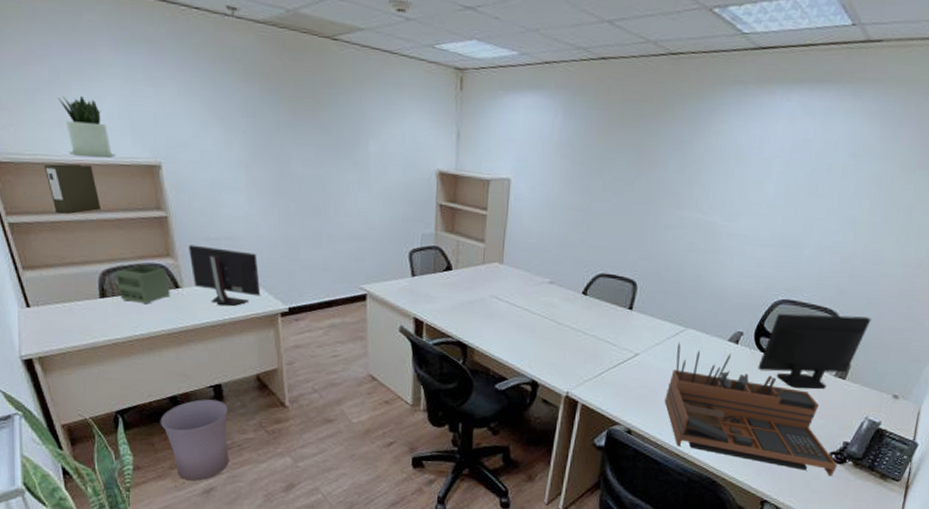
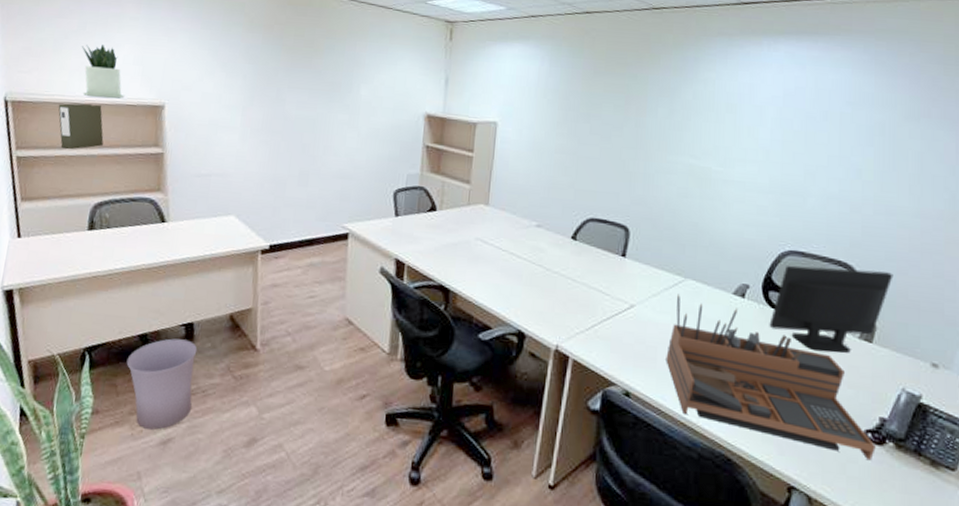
desk organizer: present [115,265,170,304] -> none [106,199,156,238]
computer monitor: present [189,244,261,306] -> none [179,180,244,242]

